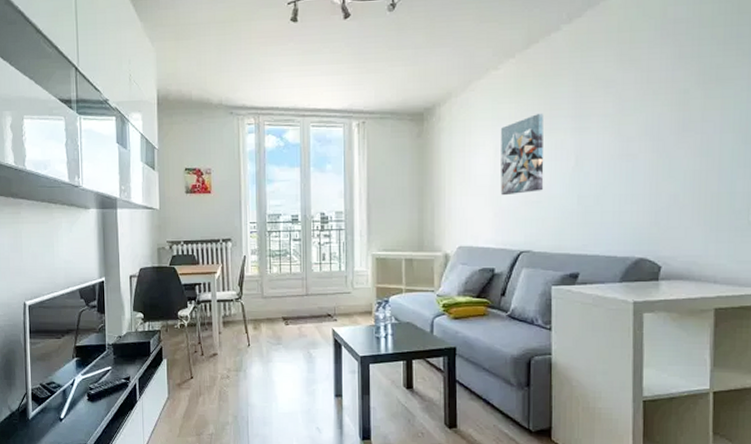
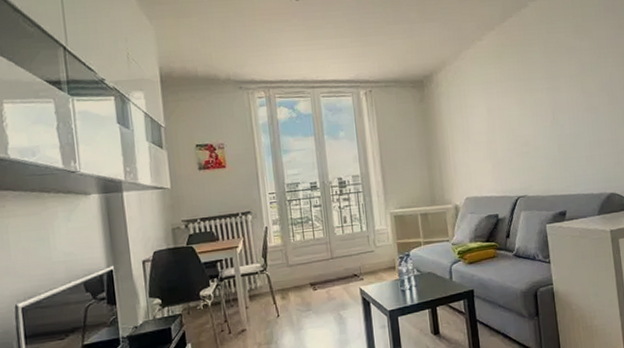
wall art: present [500,113,544,196] -> none [490,76,530,149]

